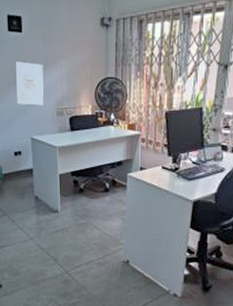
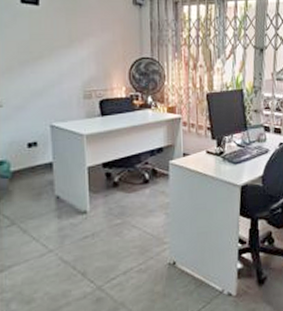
wall art: present [15,61,44,106] -> none [29,37,67,88]

